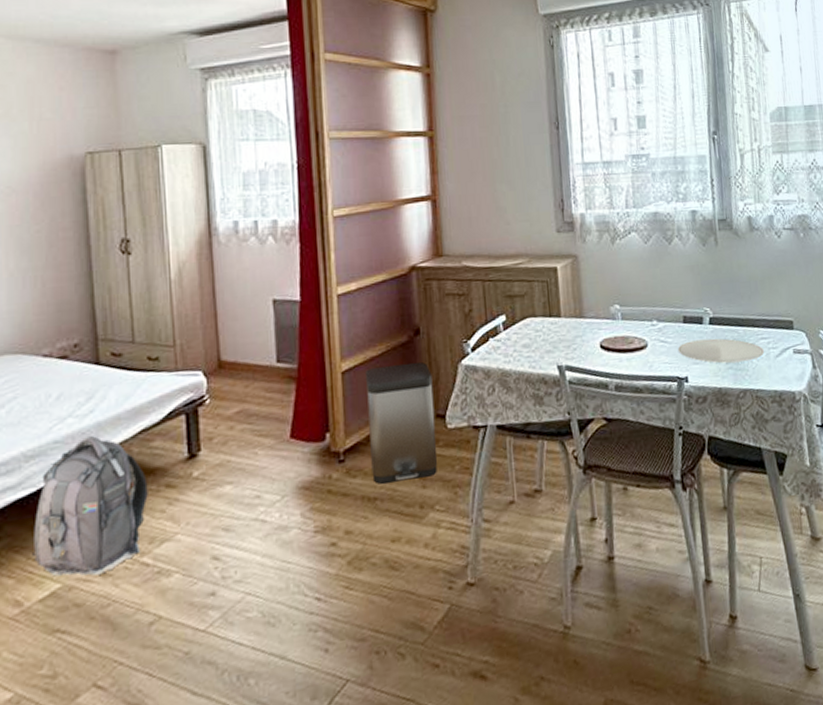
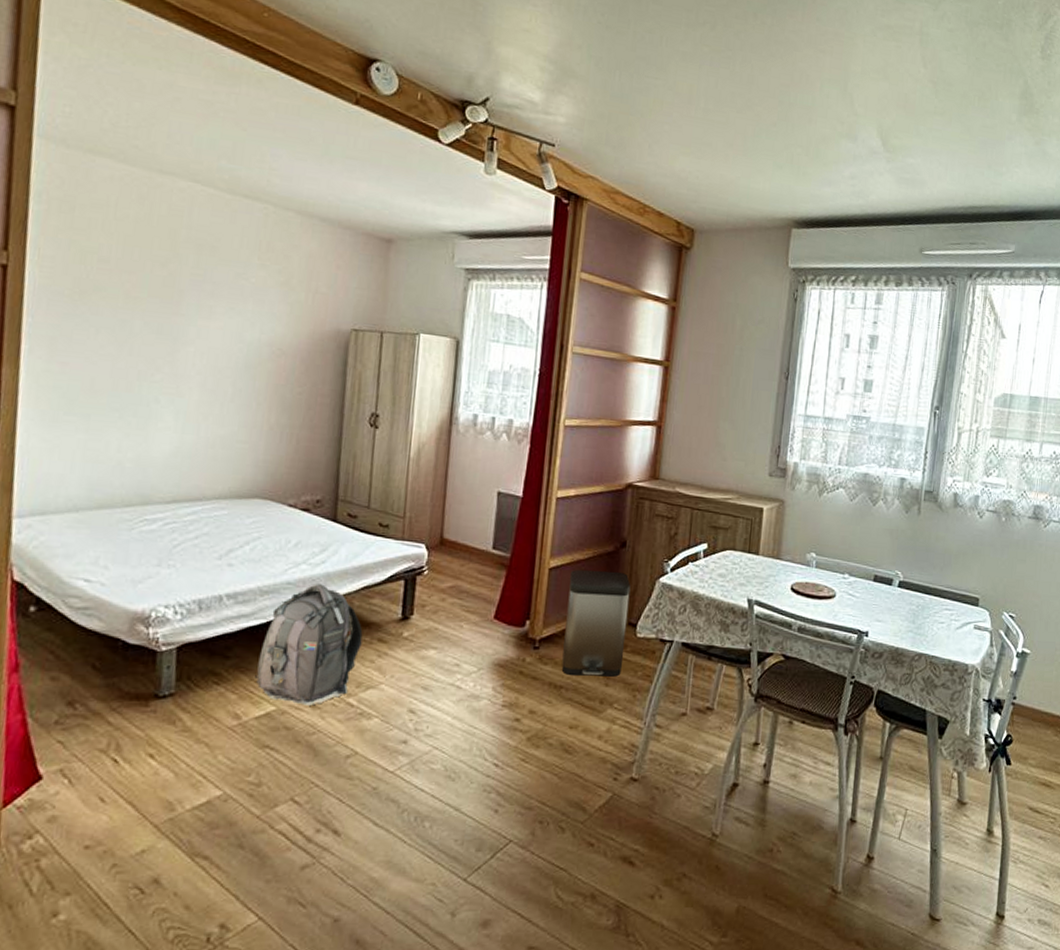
plate: present [678,338,765,364] -> none [864,599,947,629]

